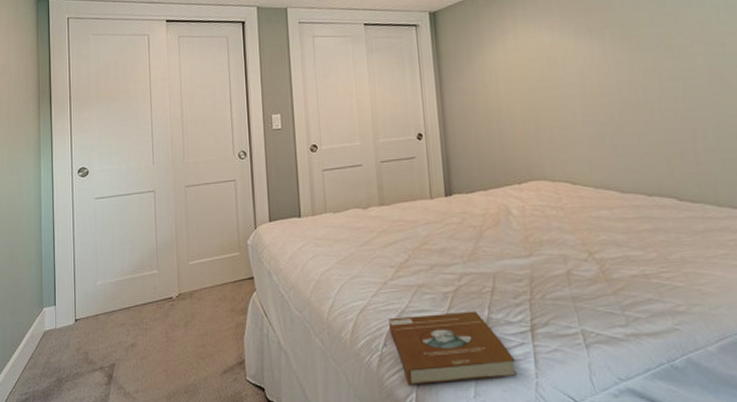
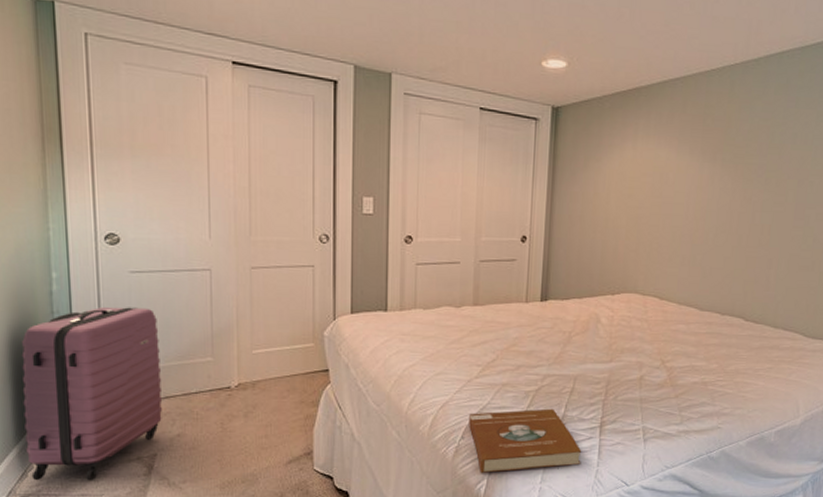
suitcase: none [18,228,120,390] -> present [21,306,163,481]

